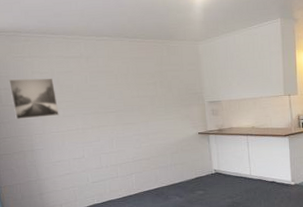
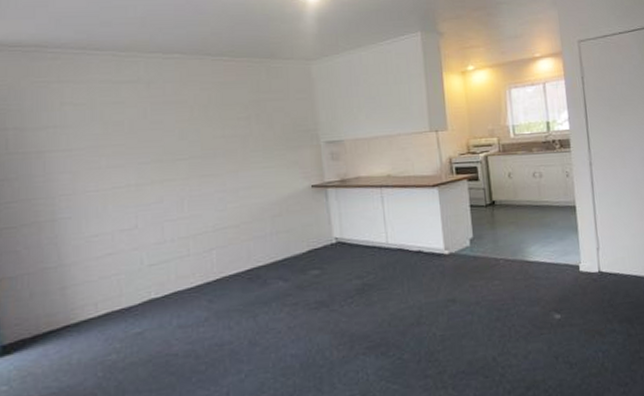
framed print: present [8,78,59,119] -> none [21,111,100,174]

